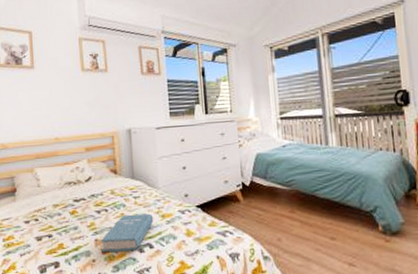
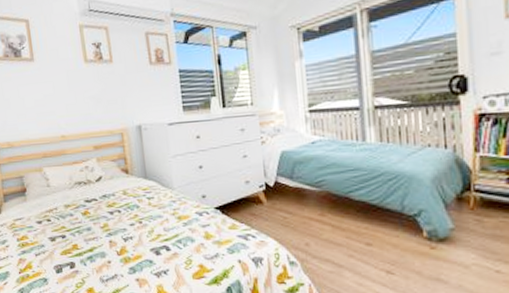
book: present [101,213,154,252] -> none [116,215,170,253]

